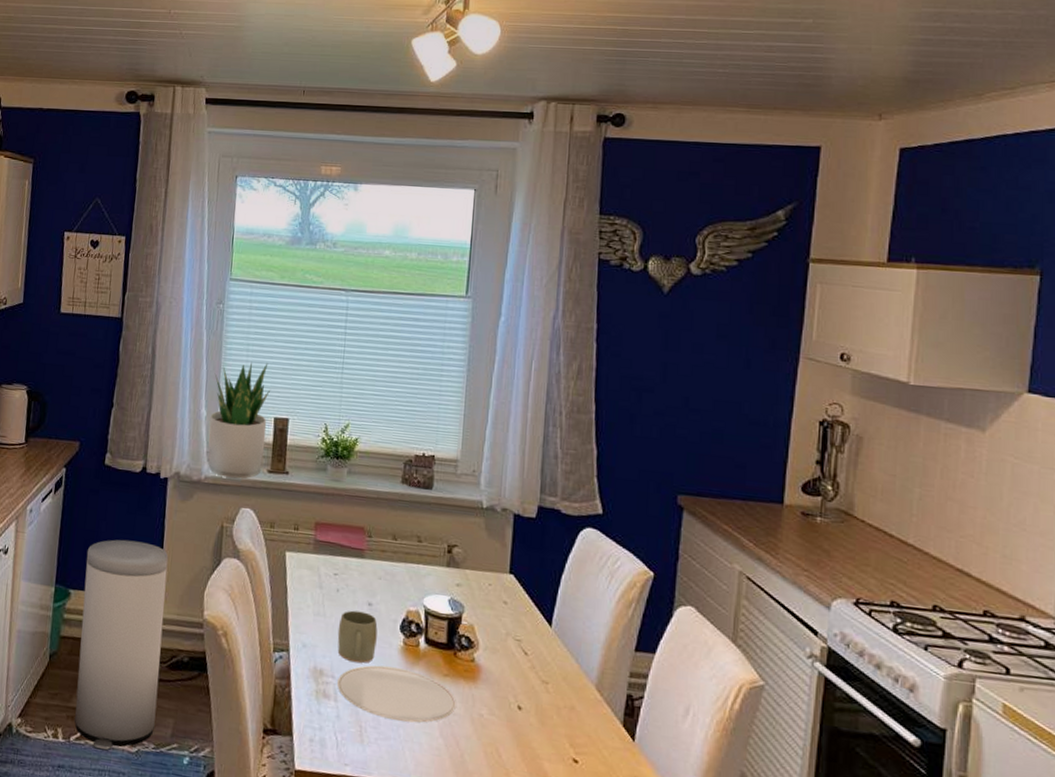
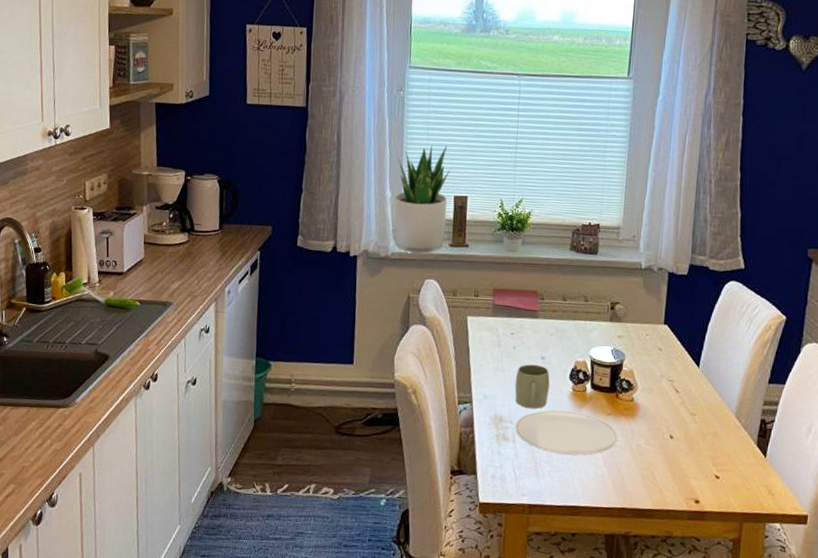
pedal bin: present [74,539,169,751] -> none [280,313,361,500]

